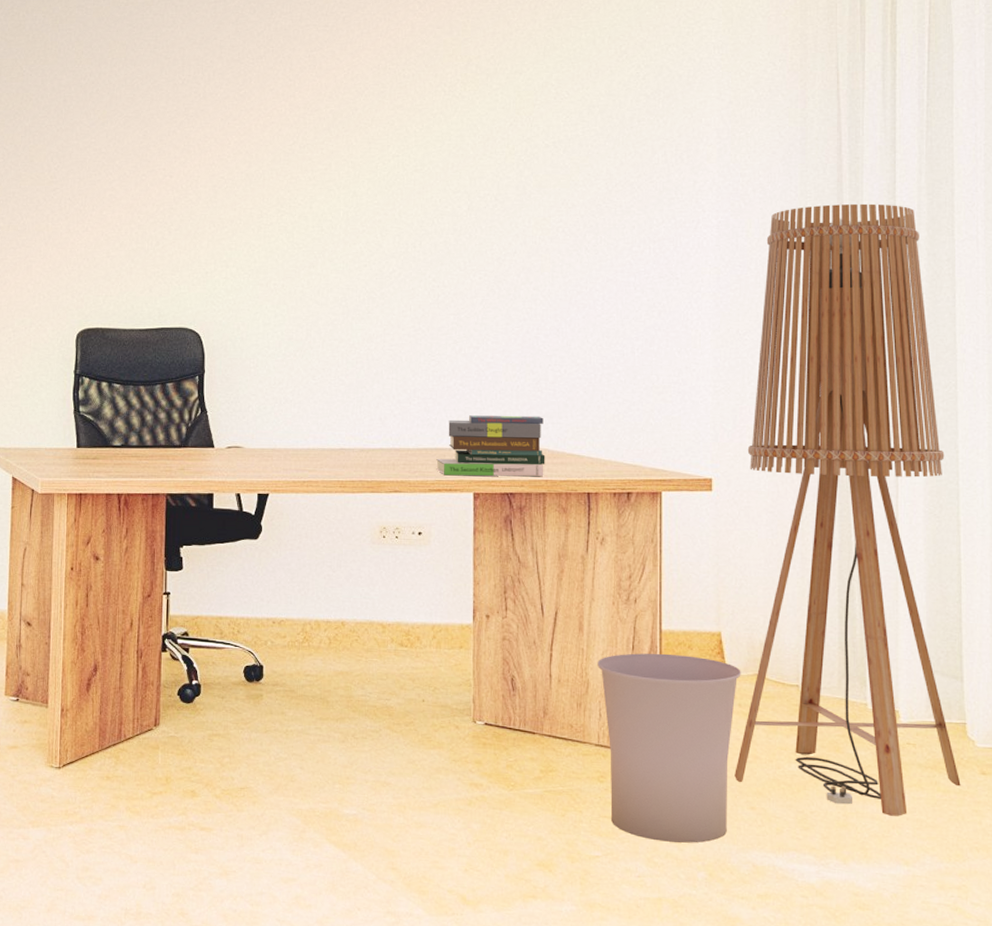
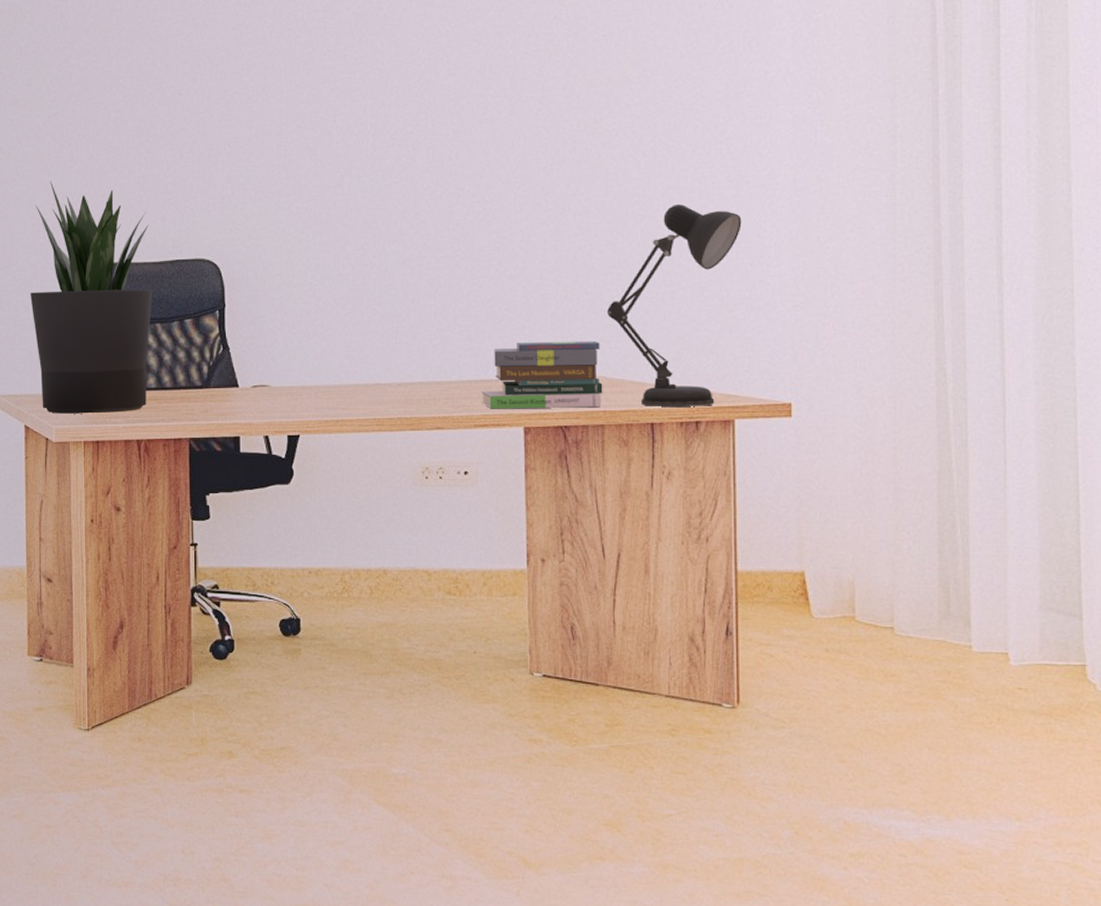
planter: none [23,250,139,468] -> present [30,181,153,414]
desk lamp: none [551,296,671,479] -> present [607,204,742,406]
waste bin: present [597,653,741,843] -> none [666,596,828,800]
floor lamp: present [735,203,961,816] -> none [822,87,1080,768]

